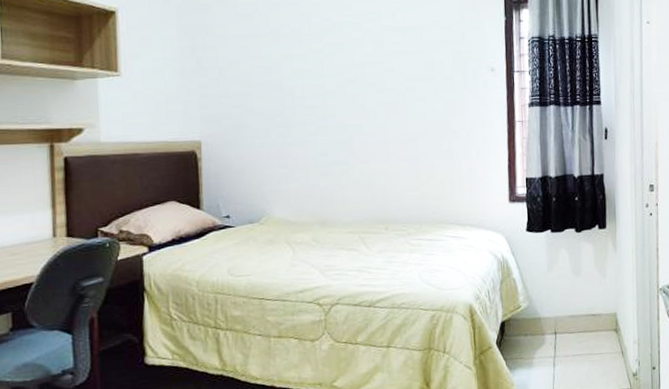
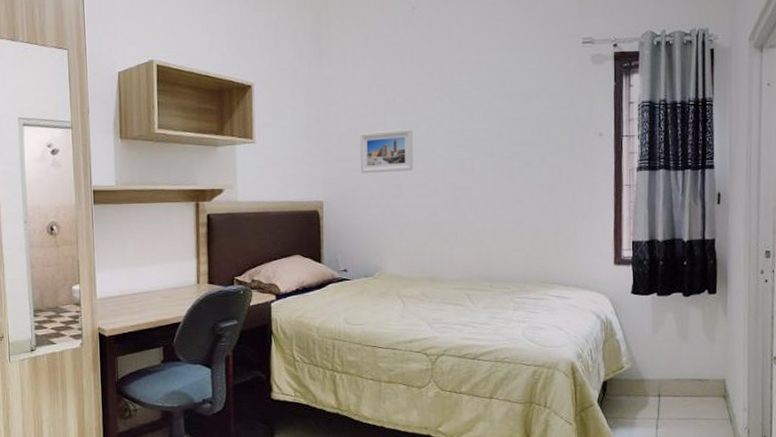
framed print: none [241,62,301,111] -> present [360,129,414,174]

